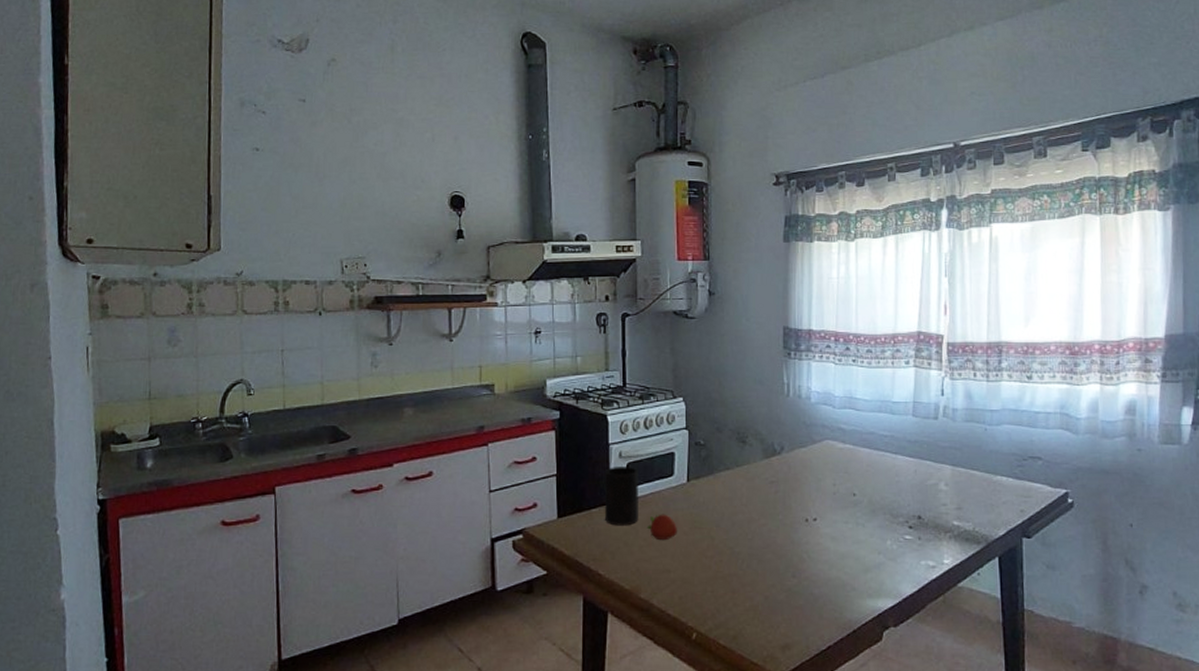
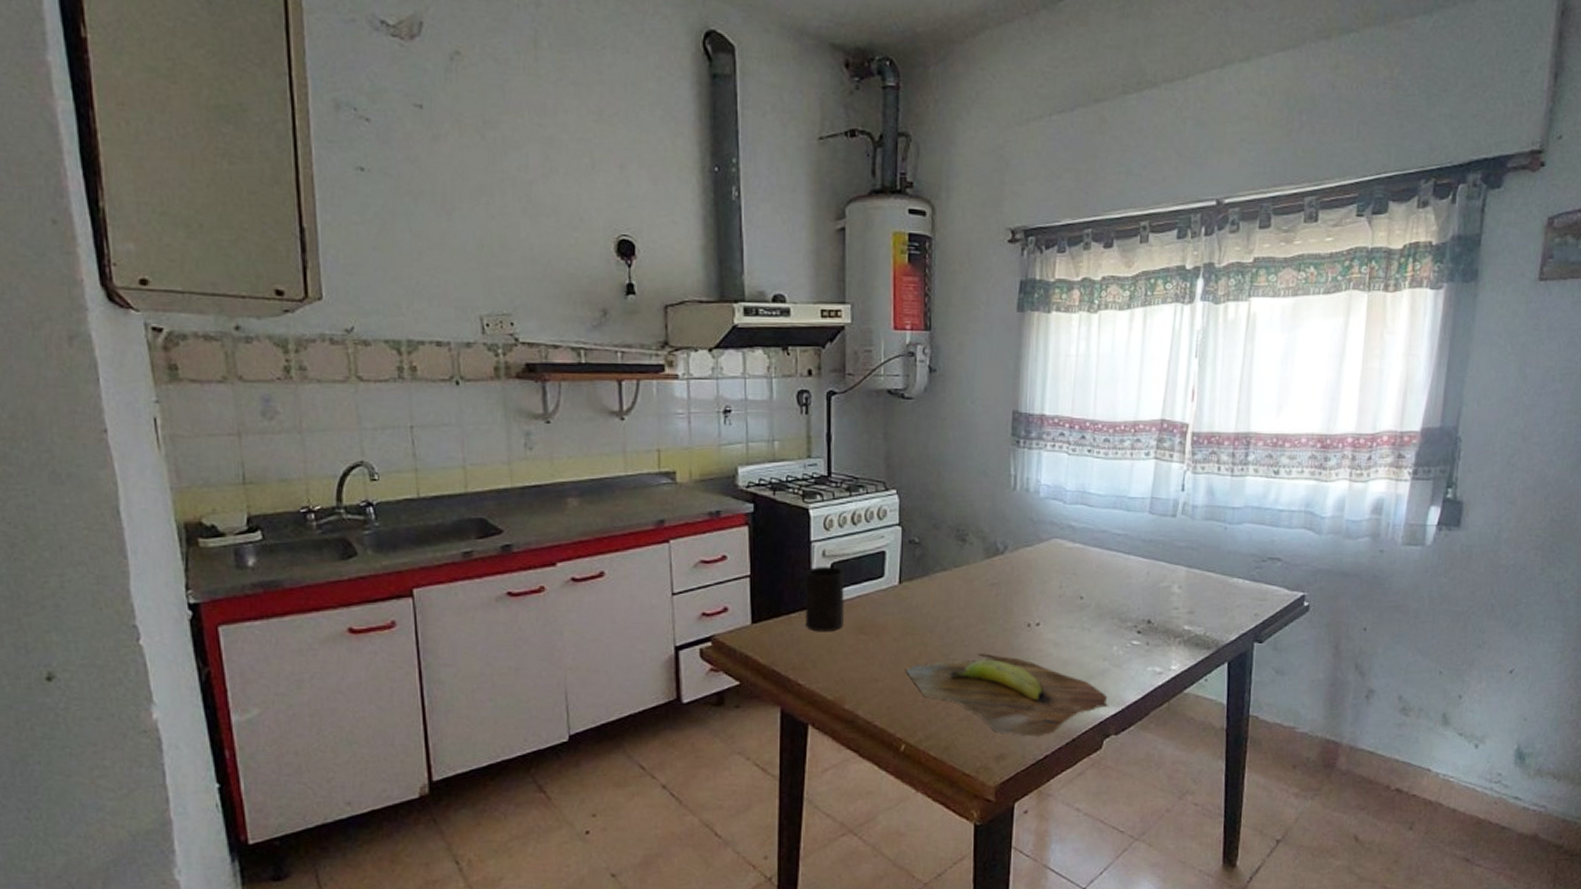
fruit: present [646,514,677,541] -> none [852,619,886,648]
cutting board: none [696,546,887,627] -> present [906,653,1109,737]

